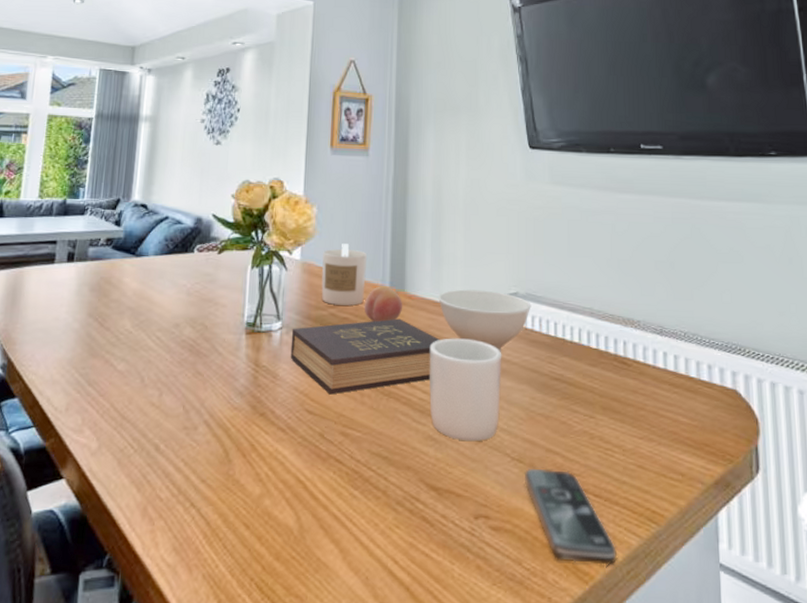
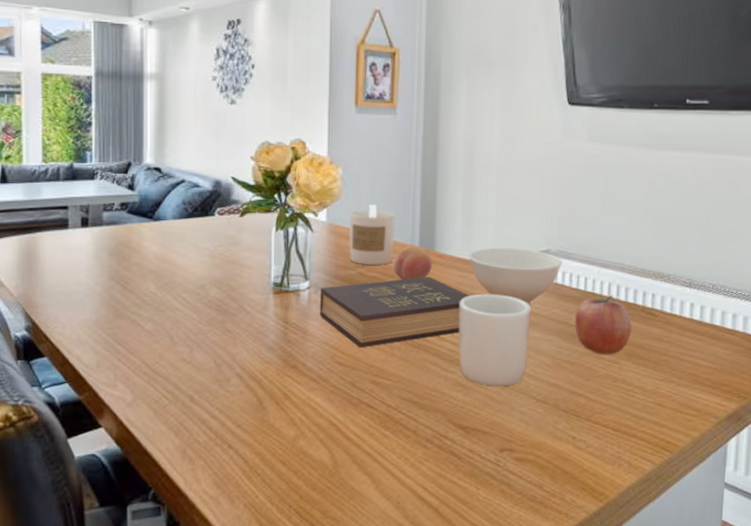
mobile phone: present [524,468,617,565] -> none [548,408,631,487]
fruit: none [546,342,605,408] -> present [574,295,632,355]

